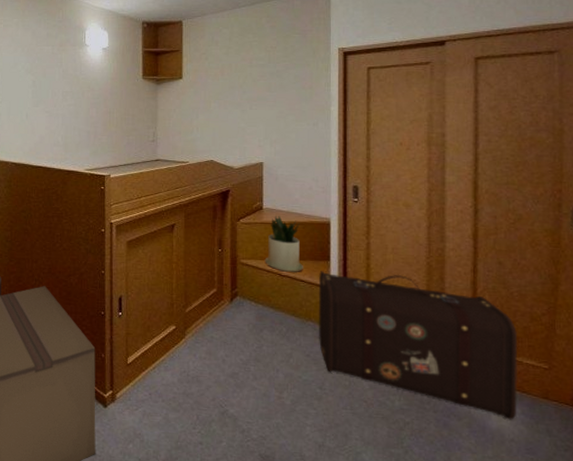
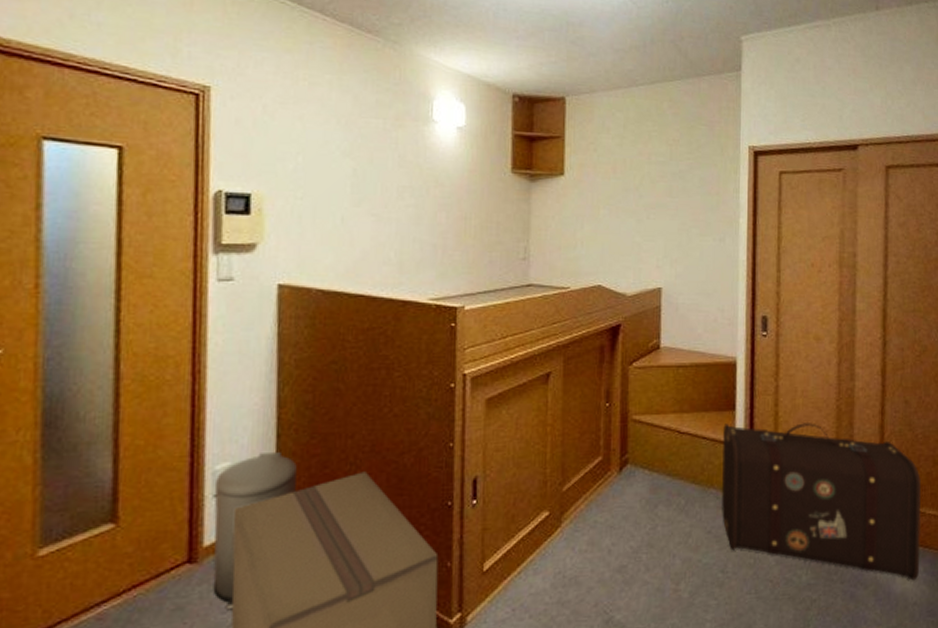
planter: present [264,215,303,272] -> none [661,355,706,428]

